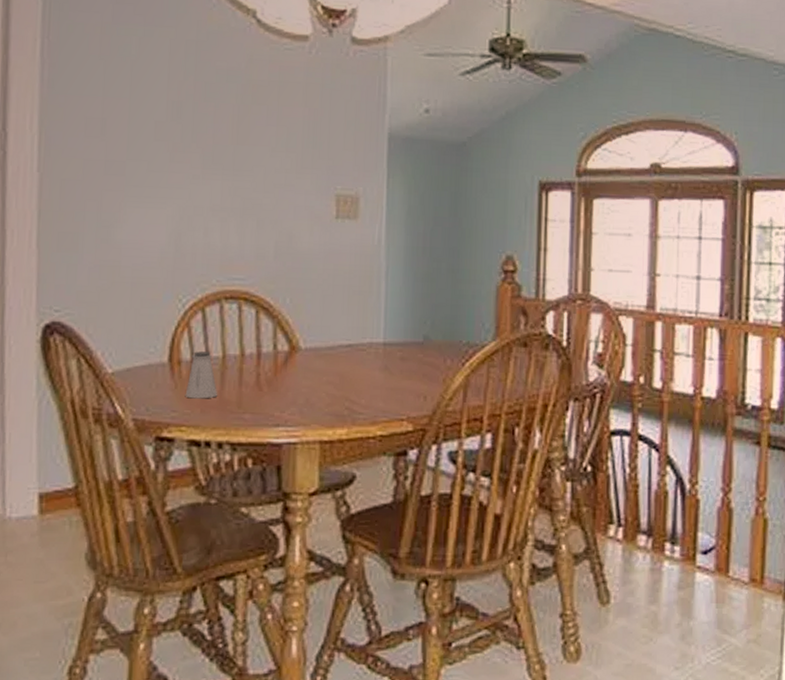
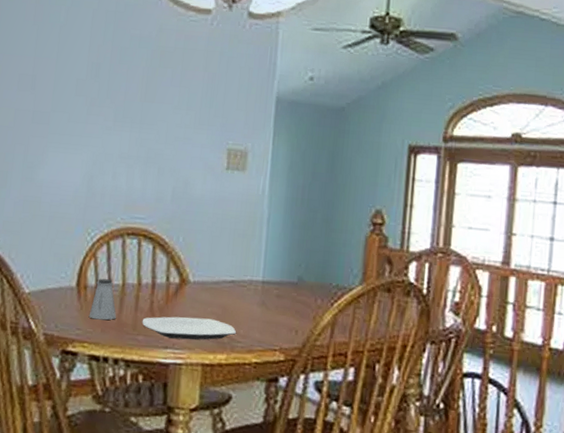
plate: none [247,389,358,415] -> present [142,316,237,340]

